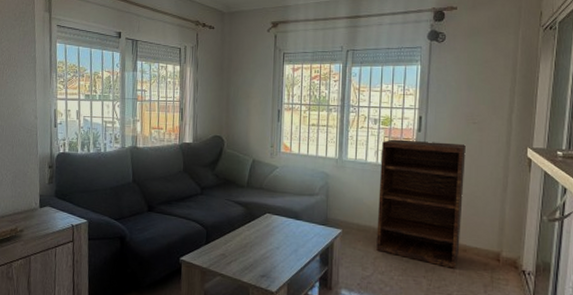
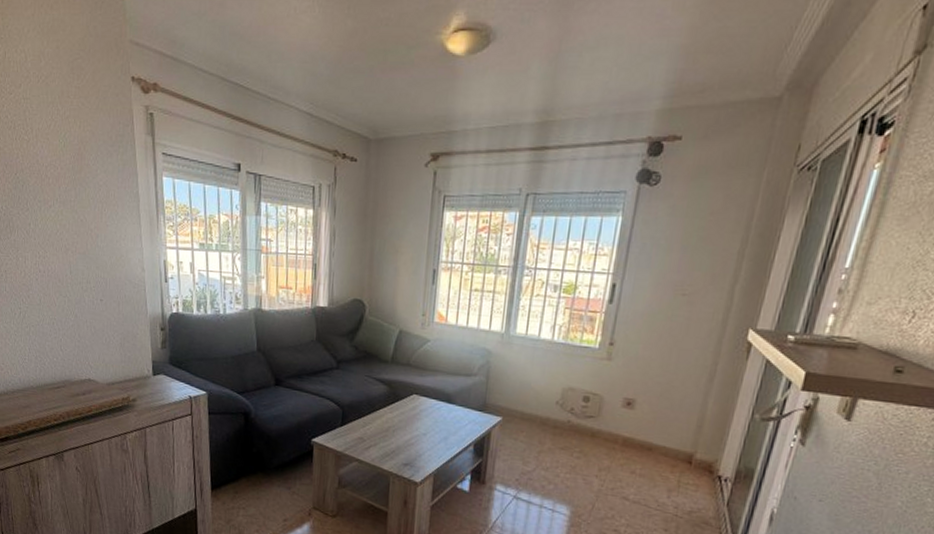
shelving unit: present [376,139,466,269] -> none [542,311,668,469]

